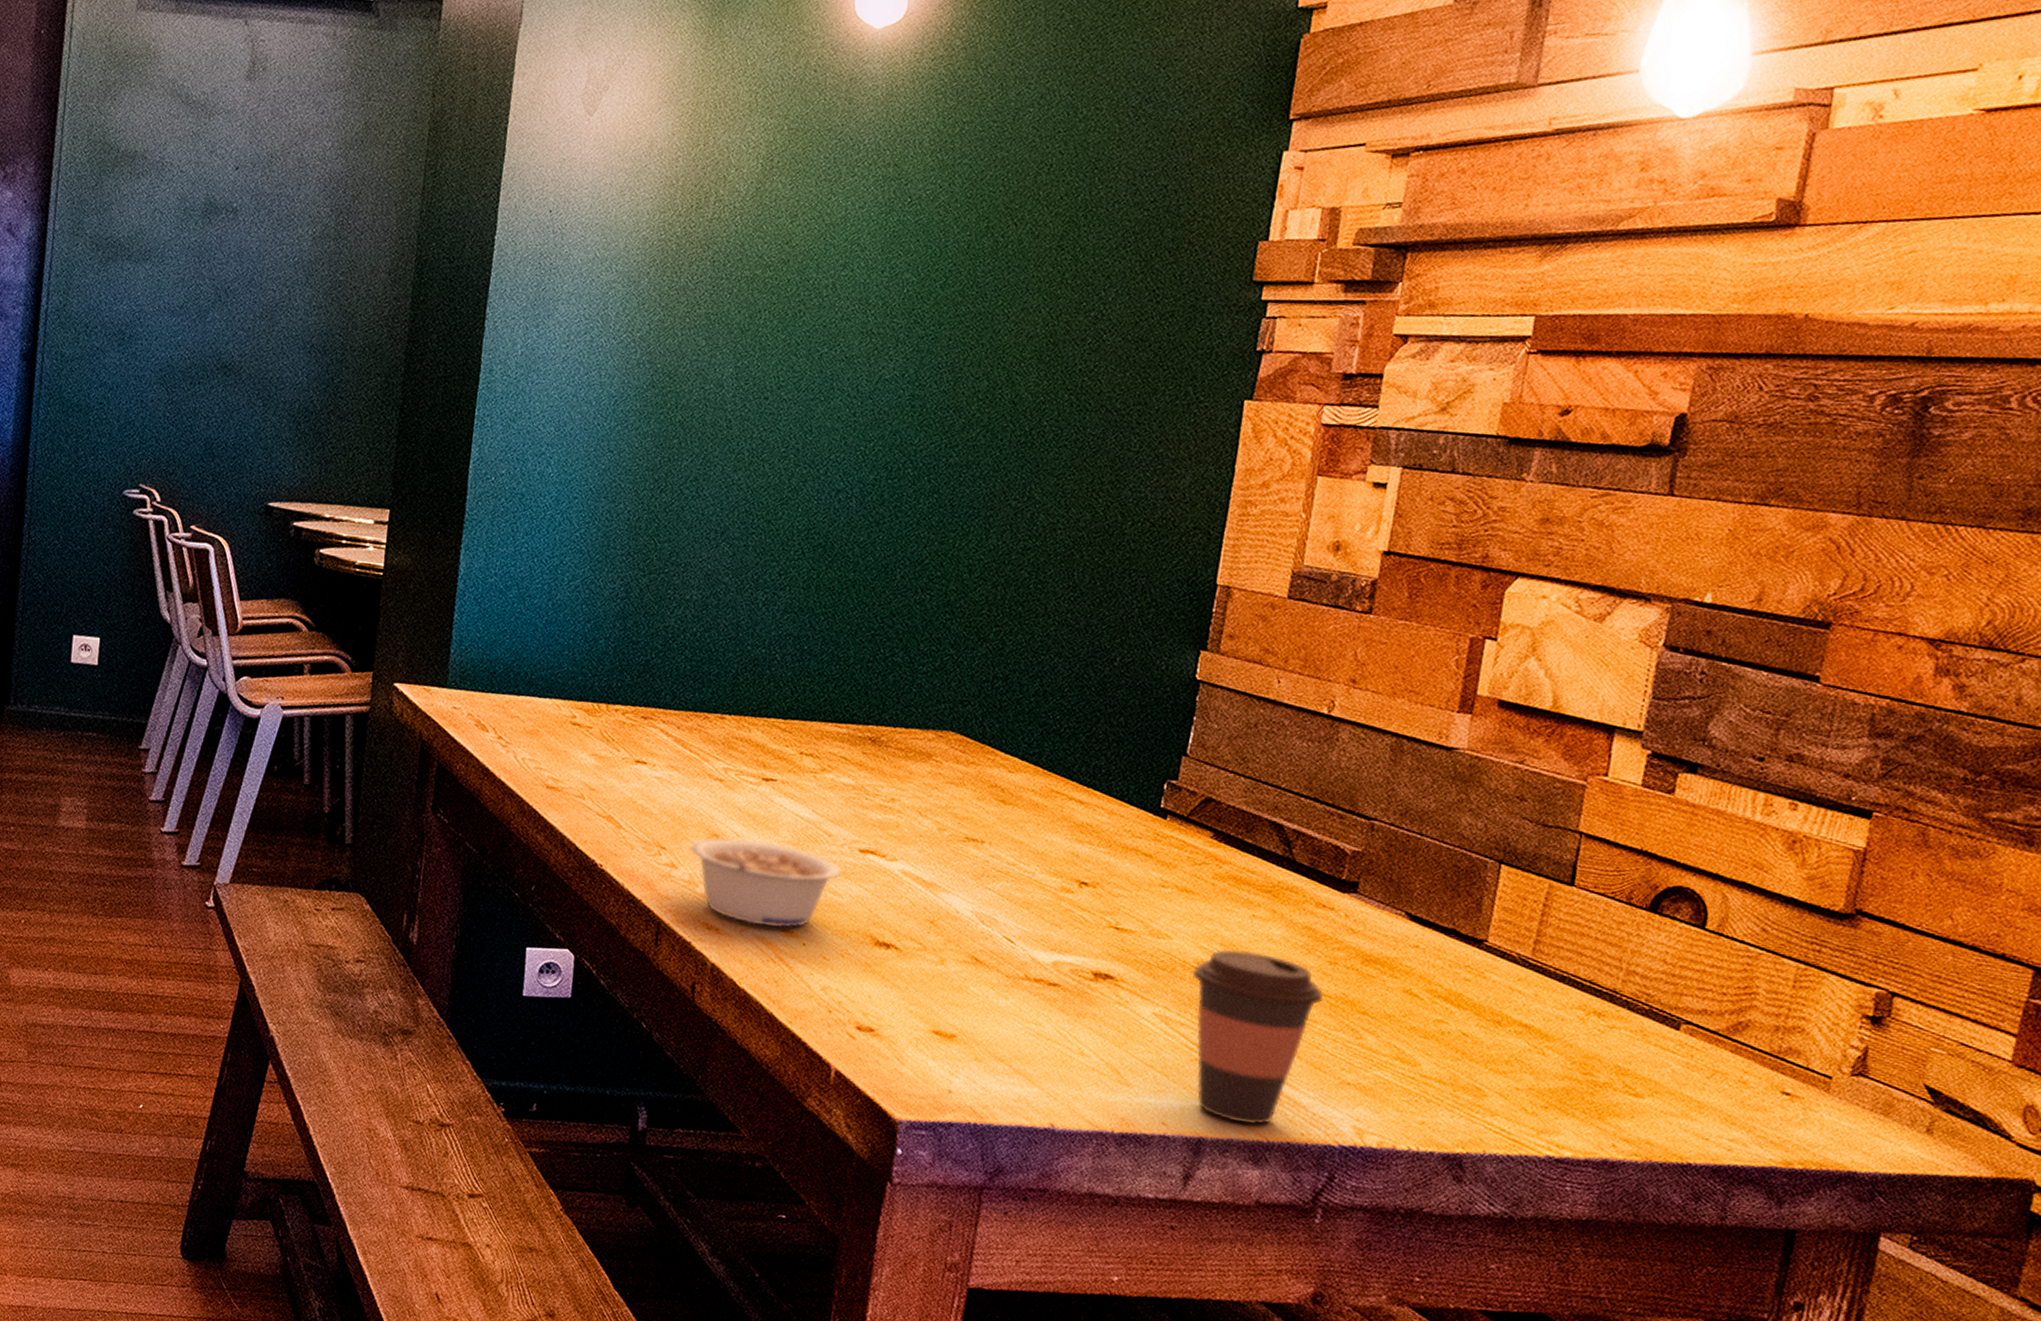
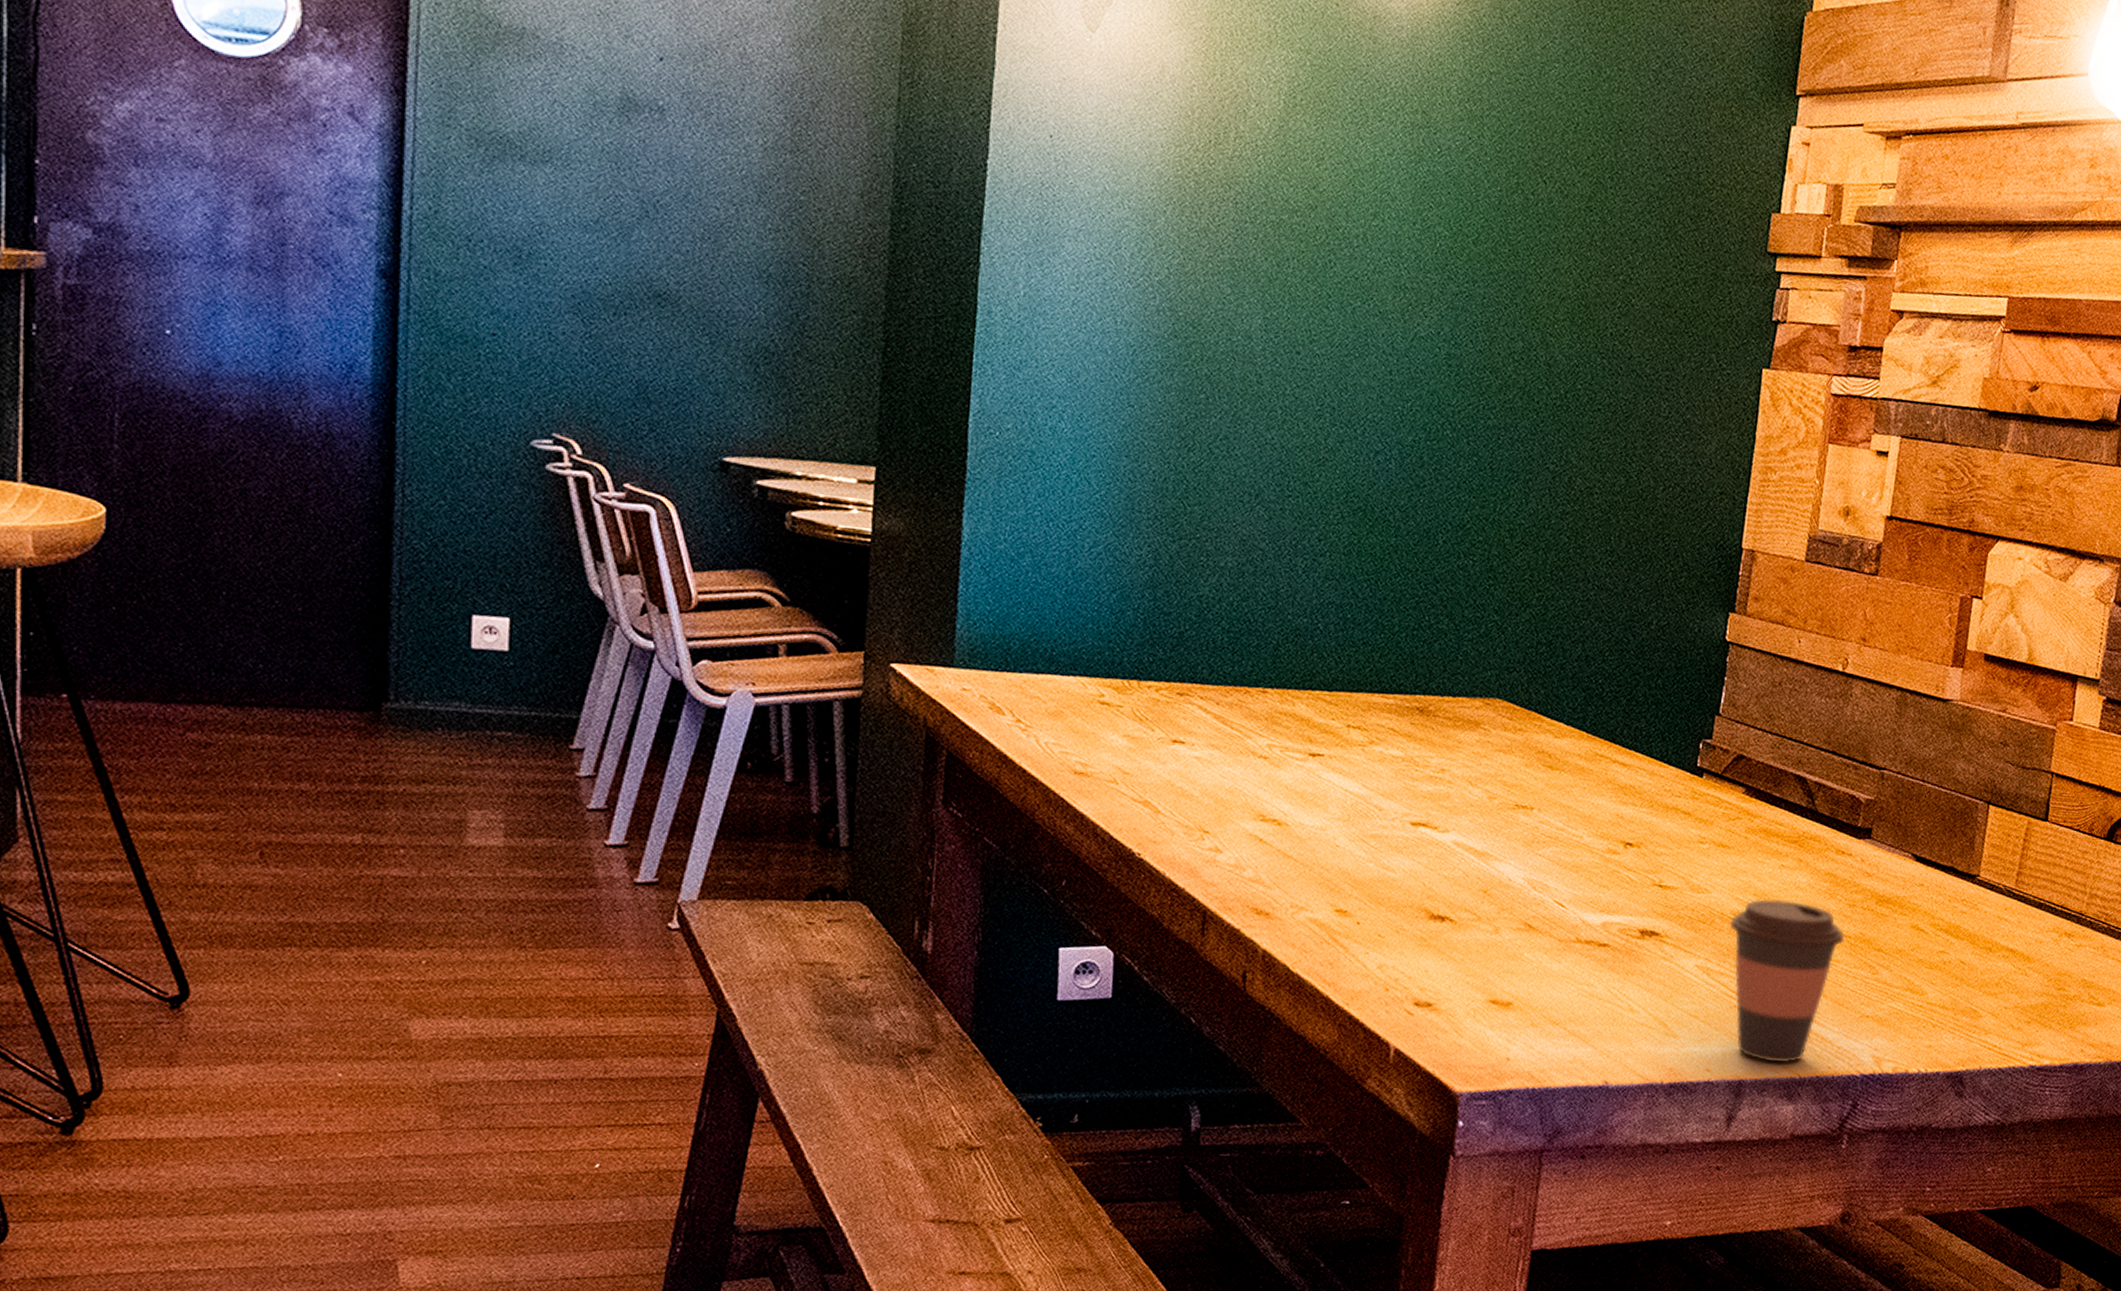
legume: present [690,836,842,928] -> none [1235,816,1394,908]

